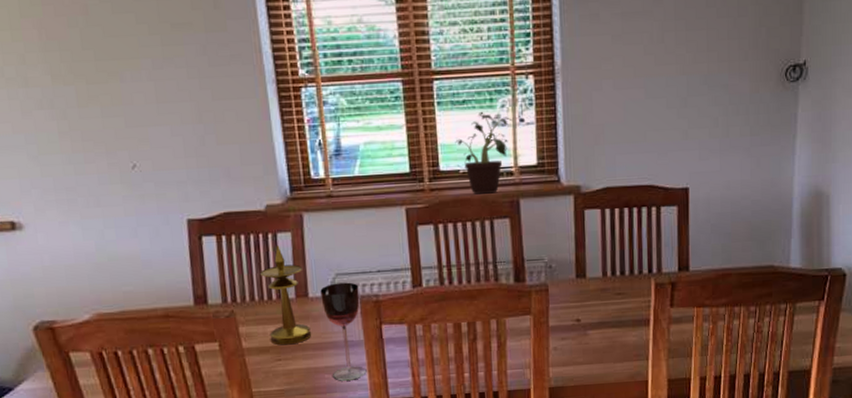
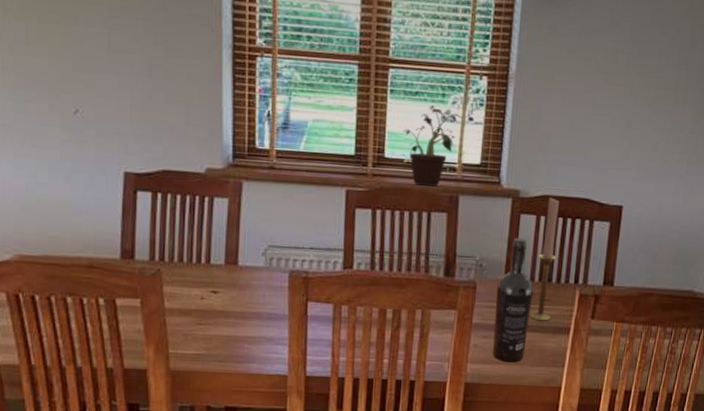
candlestick: present [259,245,311,346] -> none [191,210,236,311]
wineglass: present [320,282,367,381] -> none [250,254,290,353]
wine bottle: none [569,234,608,362] -> present [492,237,534,363]
candlestick: none [606,188,629,316] -> present [529,197,559,321]

